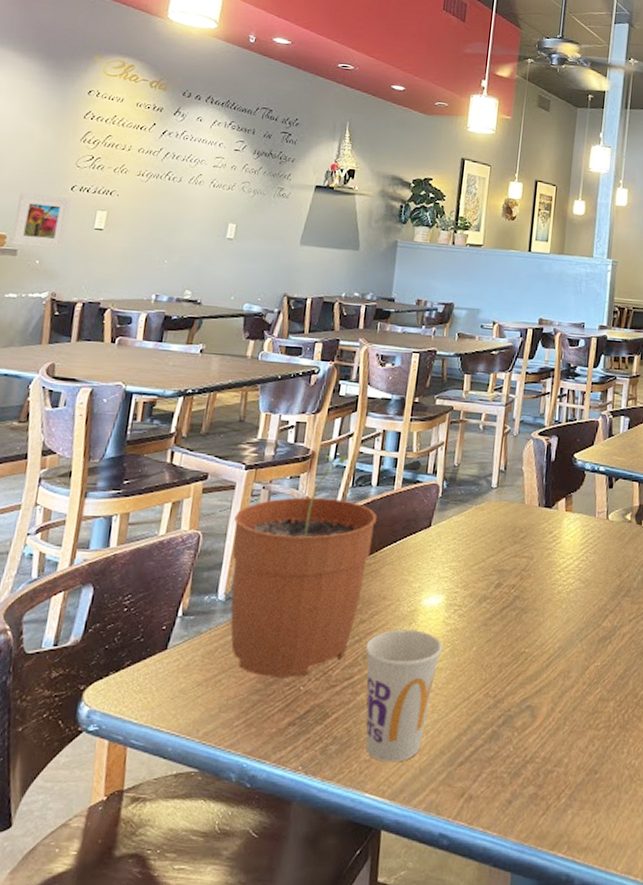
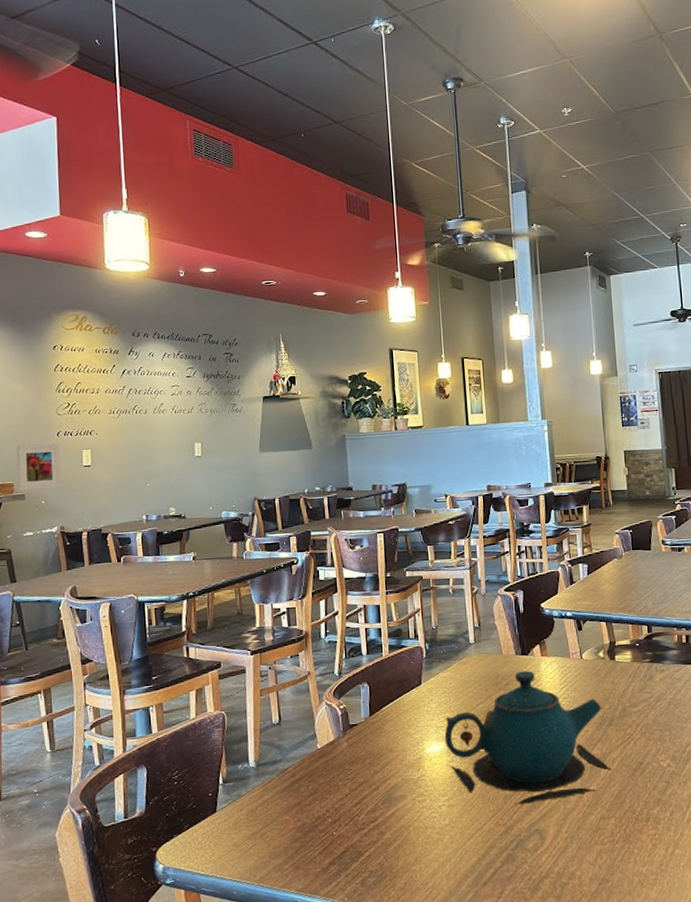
plant pot: present [230,454,377,677] -> none [250,631,373,826]
cup: present [366,629,442,762] -> none [383,774,451,888]
teapot: none [445,525,620,676] -> present [444,671,611,805]

